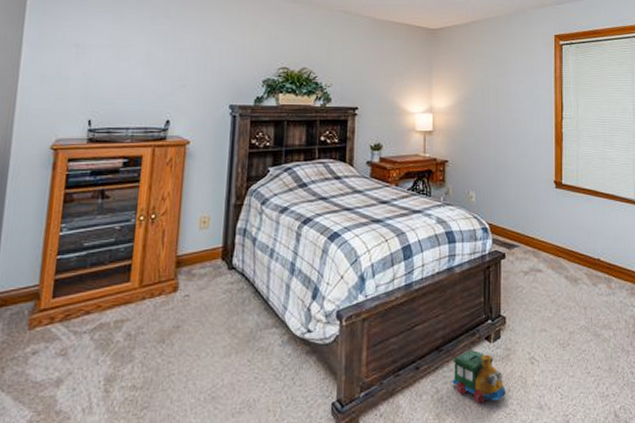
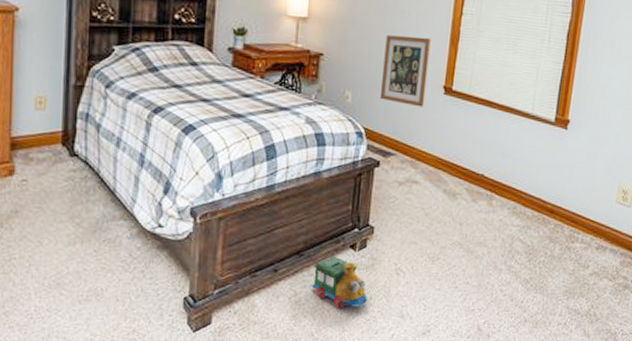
wall art: none [501,140,539,201] -> present [380,35,431,107]

